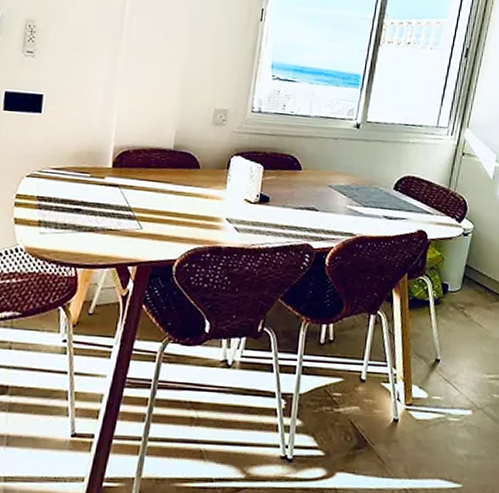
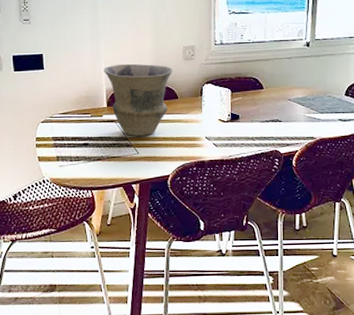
vase: none [114,119,198,208] -> present [104,63,173,136]

